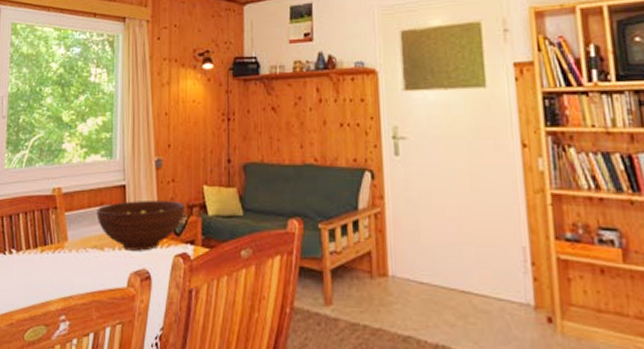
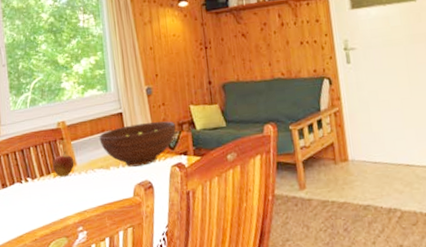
apple: none [42,223,66,253] -> present [53,151,74,177]

